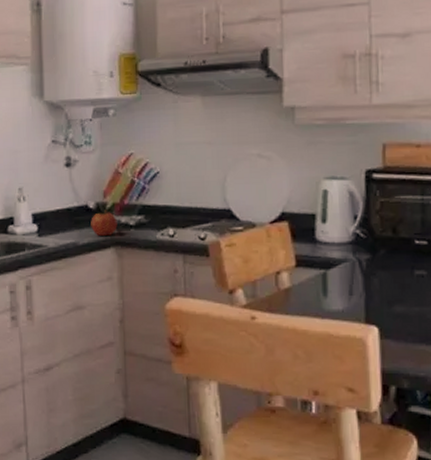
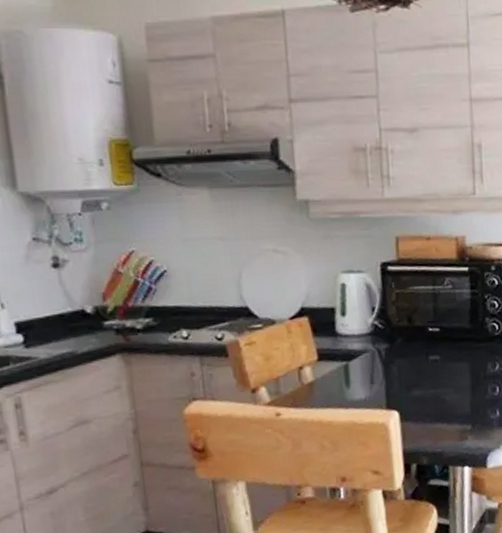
fruit: present [91,209,118,236] -> none [89,313,122,343]

